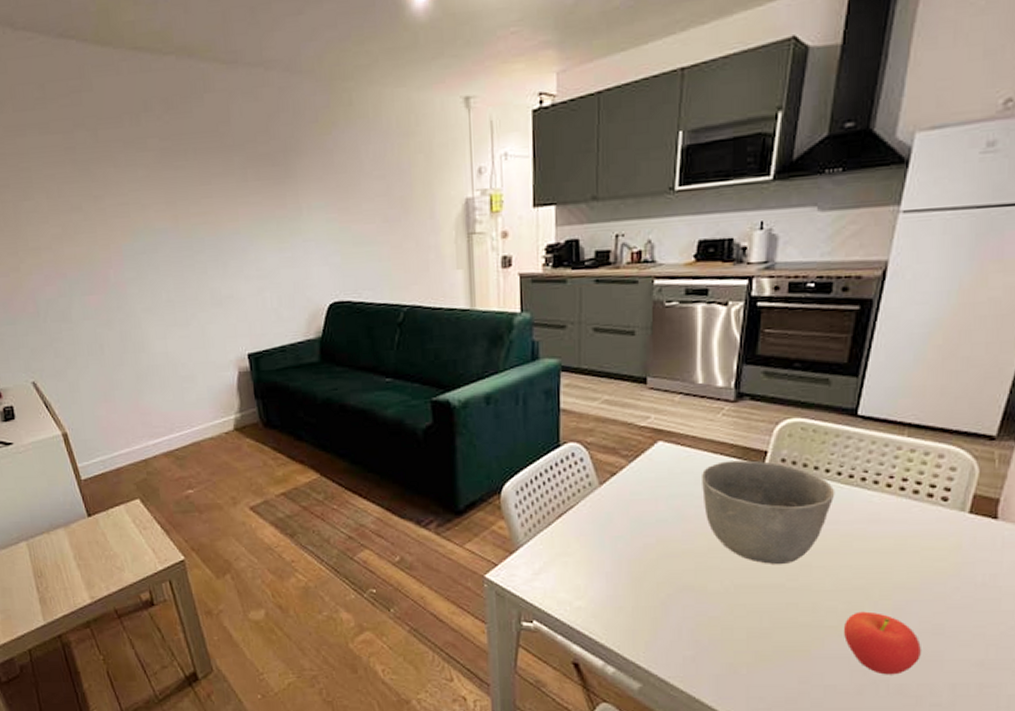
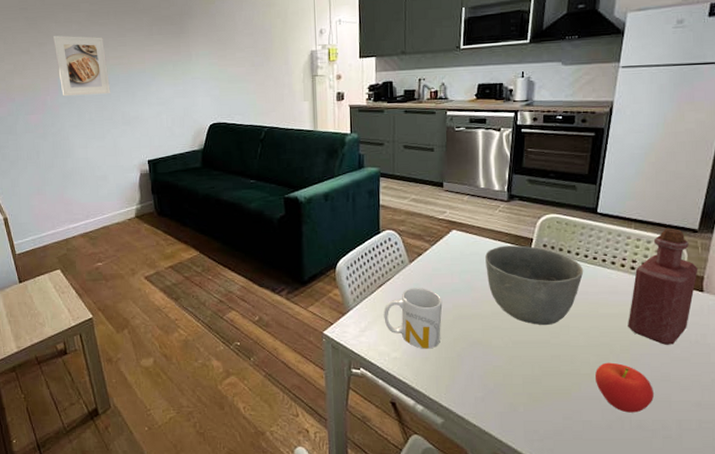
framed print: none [113,184,195,270] -> present [53,35,111,97]
mug: none [564,517,643,596] -> present [384,288,443,349]
bottle: none [891,434,993,589] -> present [628,227,698,345]

